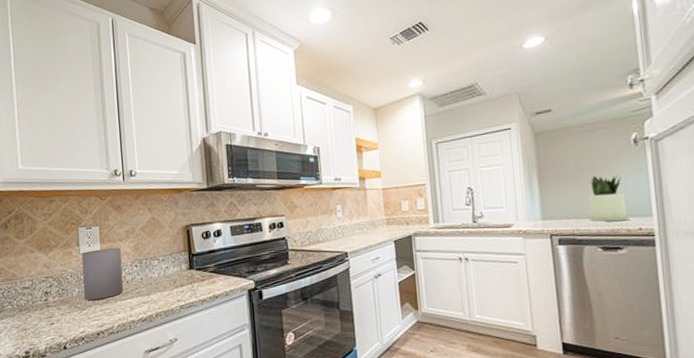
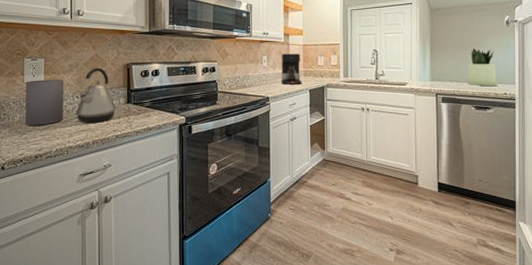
kettle: none [135,232,178,295] -> present [75,67,116,124]
coffee maker: none [358,199,385,237] -> present [281,53,302,85]

